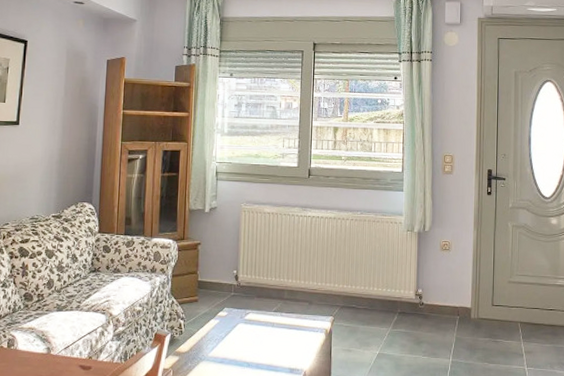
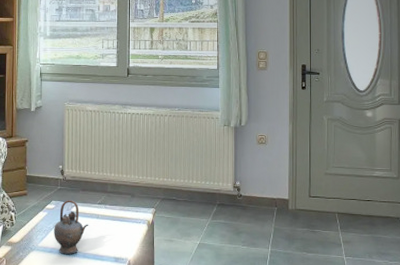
teapot: none [225,306,263,365] -> present [54,199,89,254]

